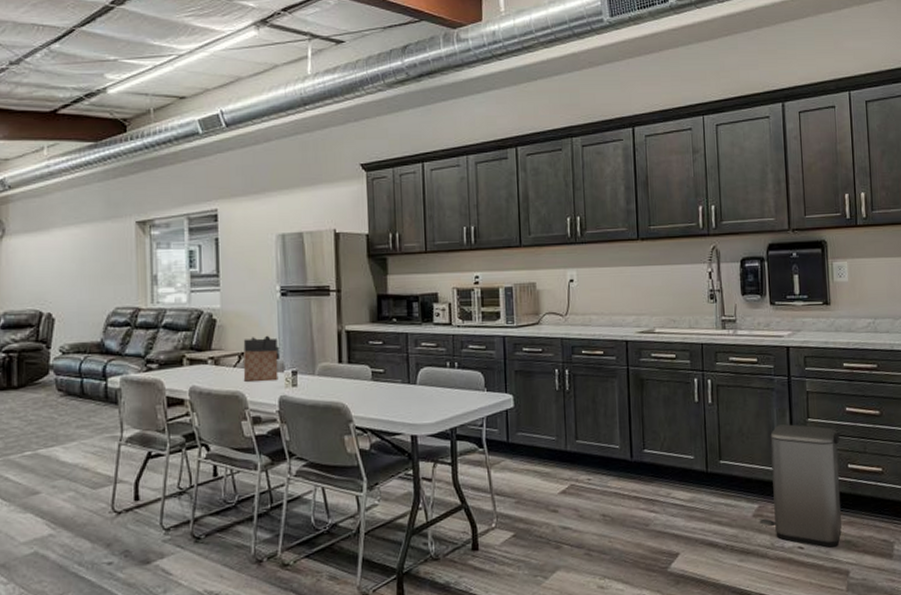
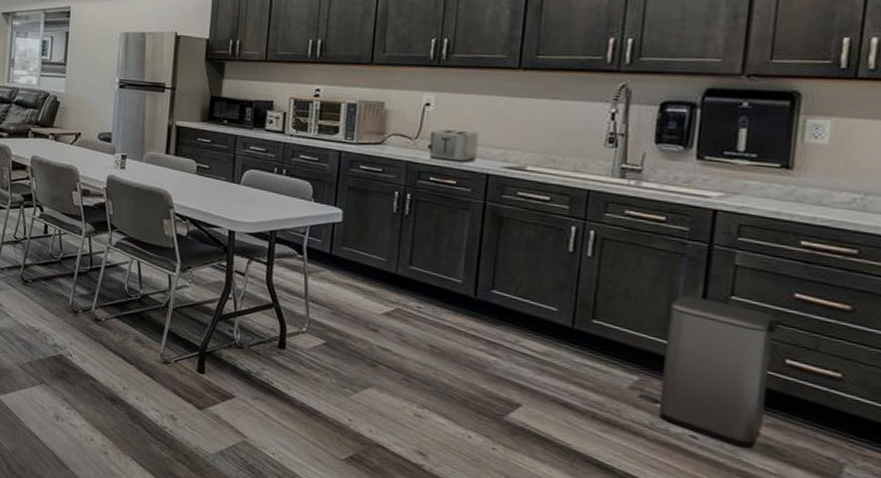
bag: present [243,335,278,382] -> none [78,120,111,162]
toaster: none [575,301,616,334] -> present [426,129,479,164]

